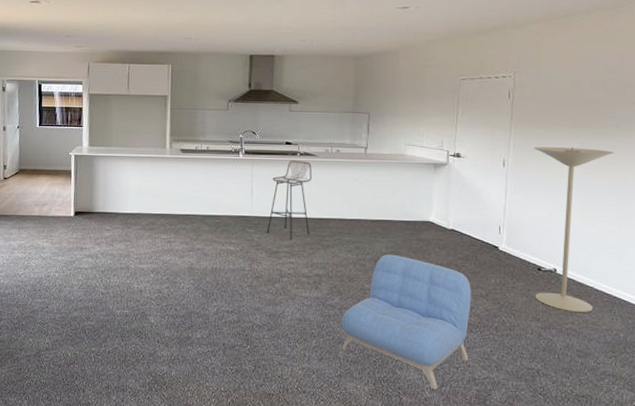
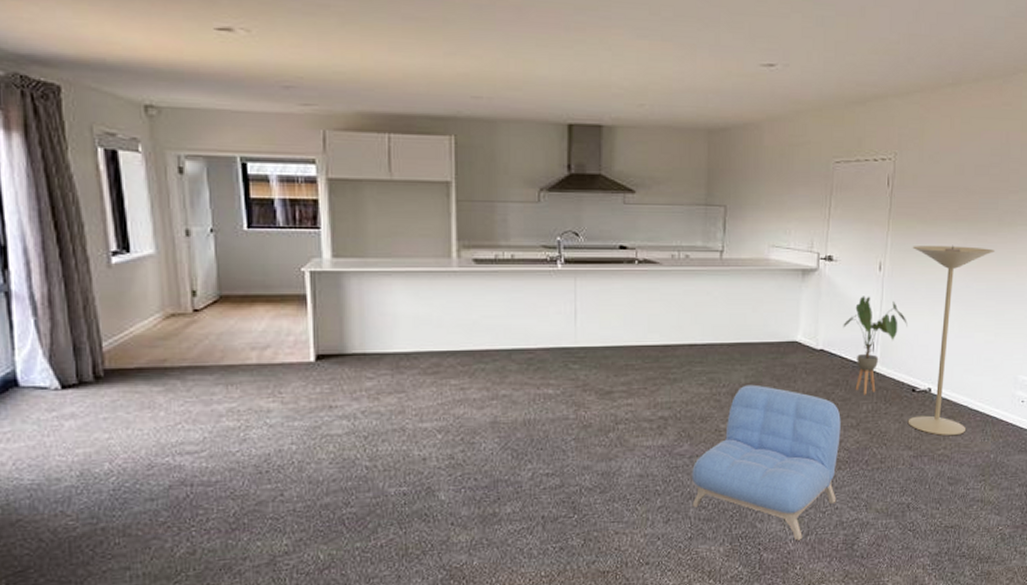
bar stool: present [266,160,312,239] -> none [596,270,654,375]
house plant: none [471,187,531,270] -> present [843,296,908,395]

